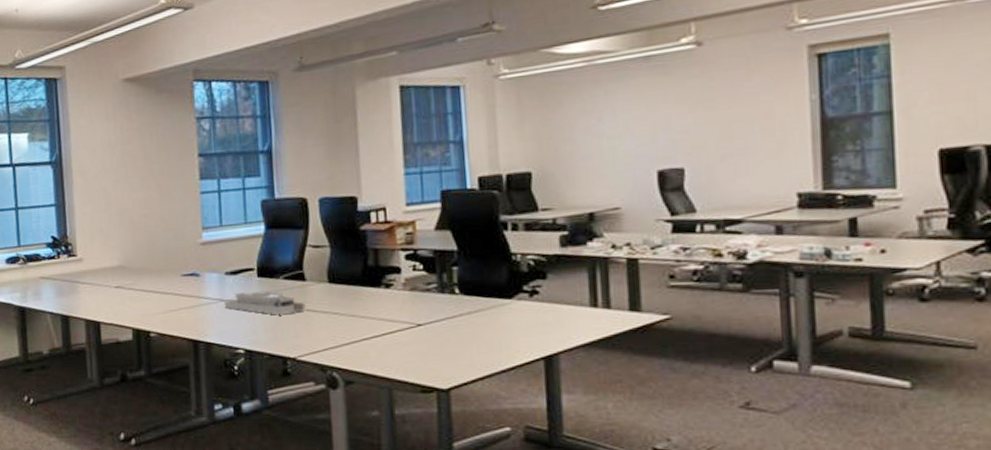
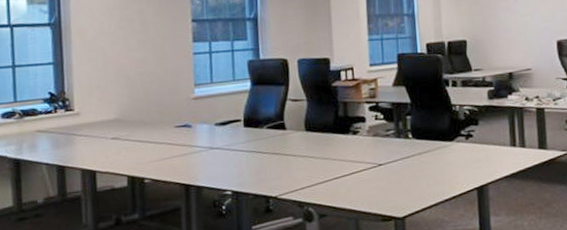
desk organizer: present [223,290,306,315] -> none [213,139,286,160]

